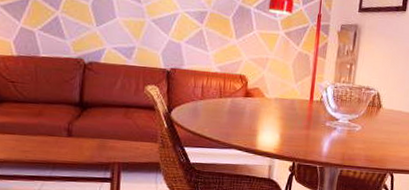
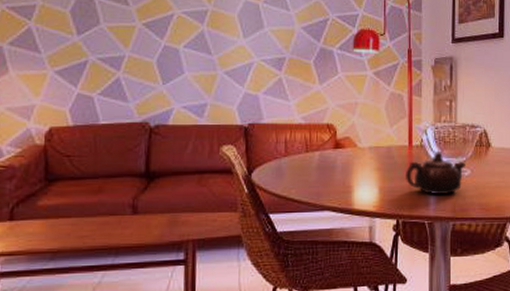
teapot: none [304,108,358,145] -> present [406,152,465,194]

